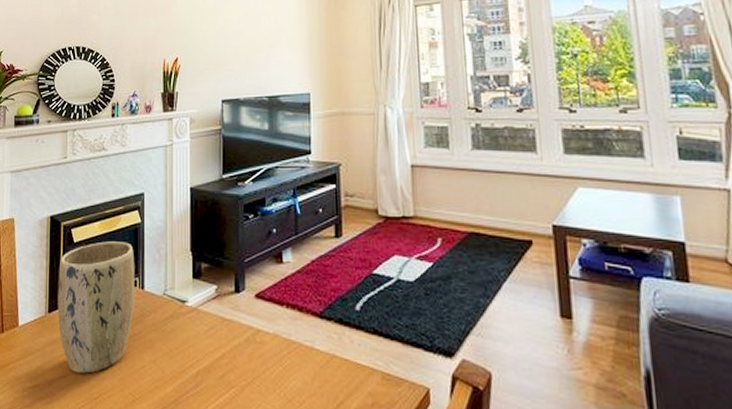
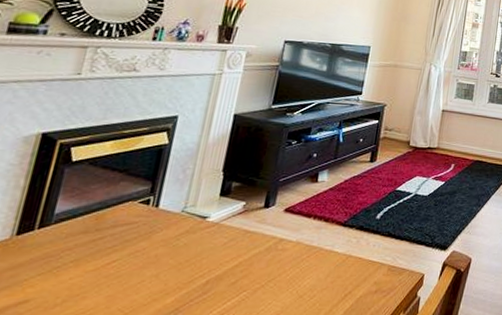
plant pot: present [57,241,135,374] -> none [28,161,154,296]

